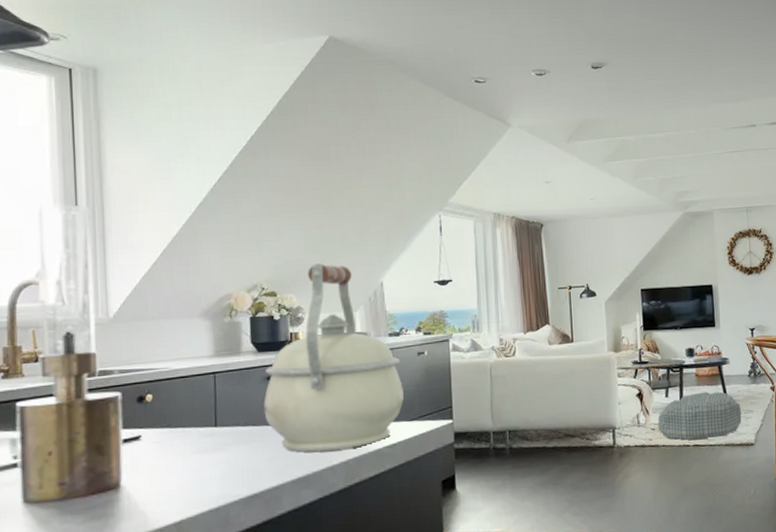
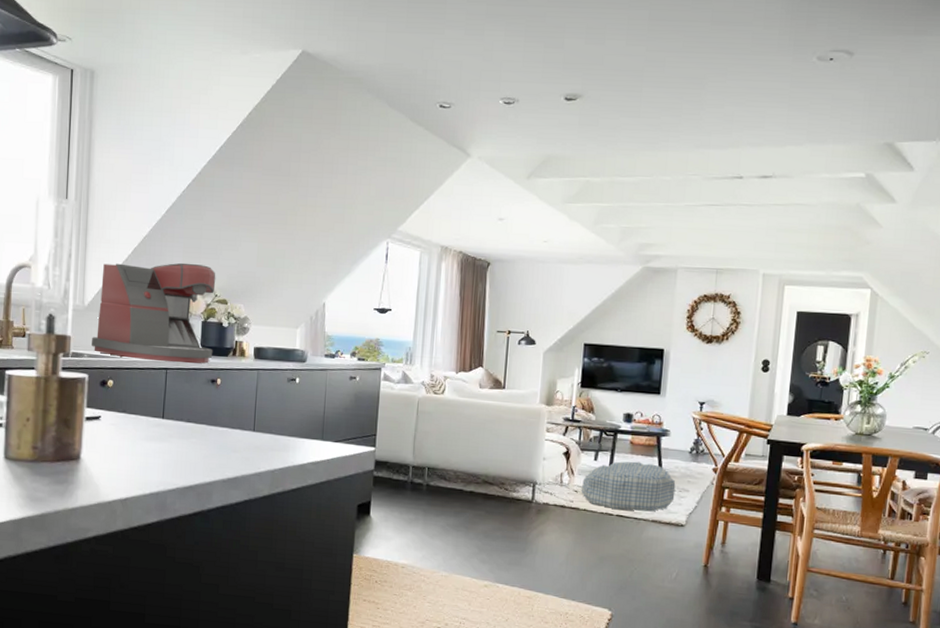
coffee machine: none [122,258,266,368] -> present [92,262,216,364]
kettle: present [263,263,404,452] -> none [205,277,333,459]

